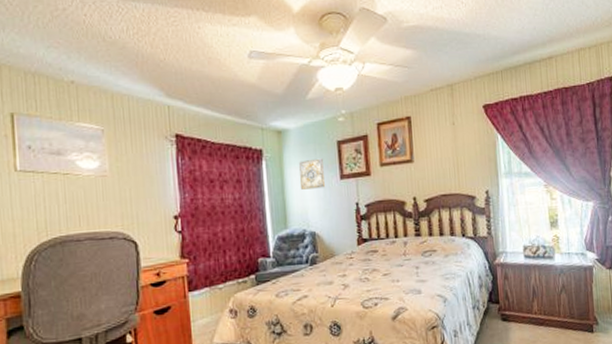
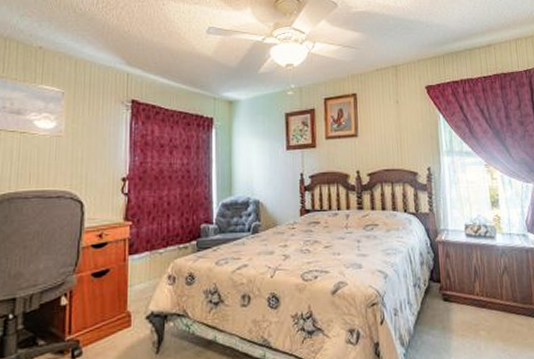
wall art: present [299,158,325,190] -> none [248,129,271,158]

